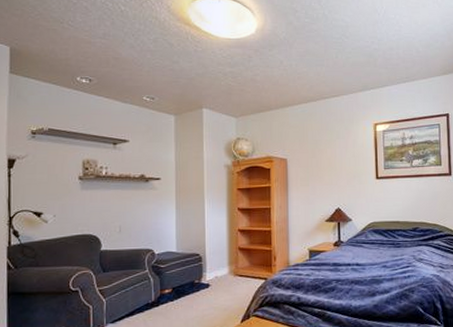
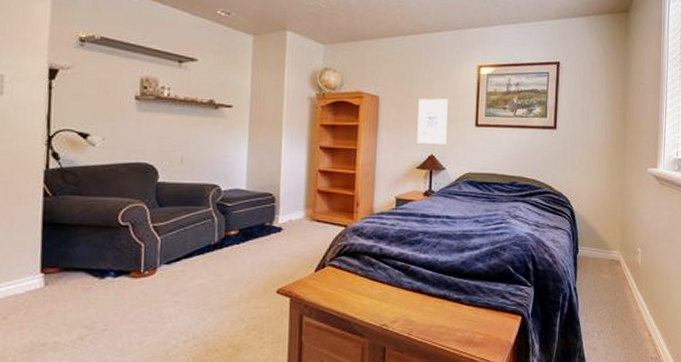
wall art: none [323,156,351,199] -> present [417,98,448,144]

